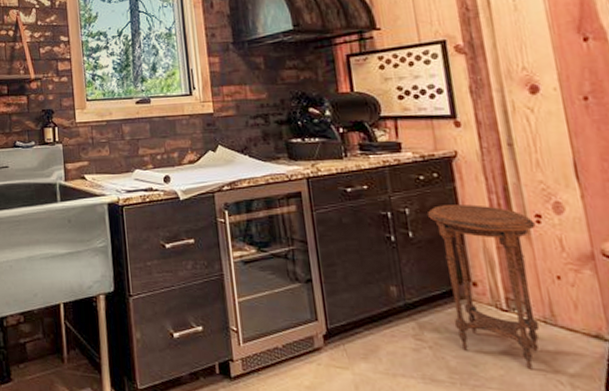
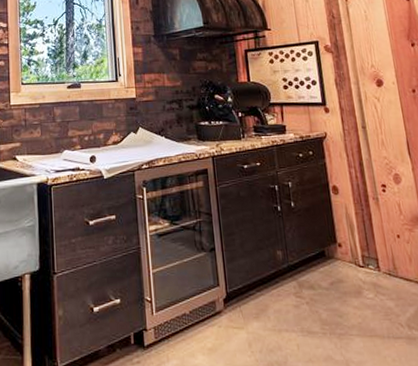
side table: present [426,204,539,370] -> none [304,177,385,316]

